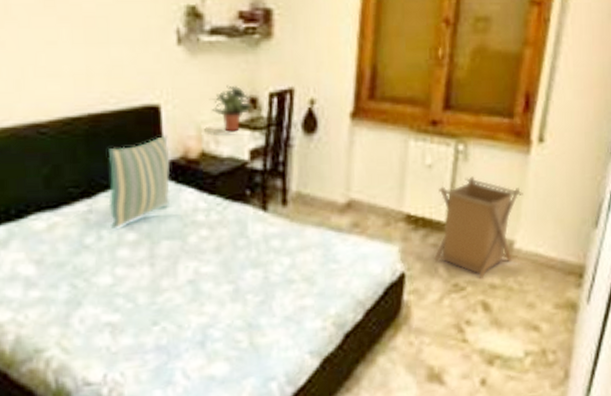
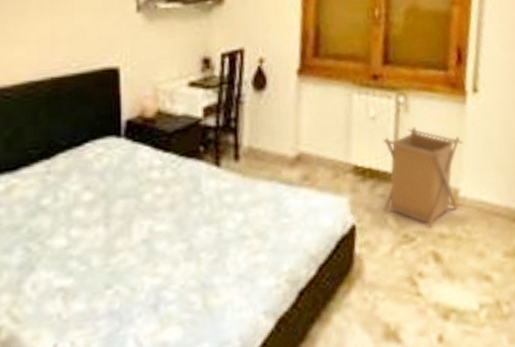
pillow: present [108,134,171,229] -> none [66,95,127,189]
potted plant: present [209,85,253,132] -> none [165,47,206,91]

